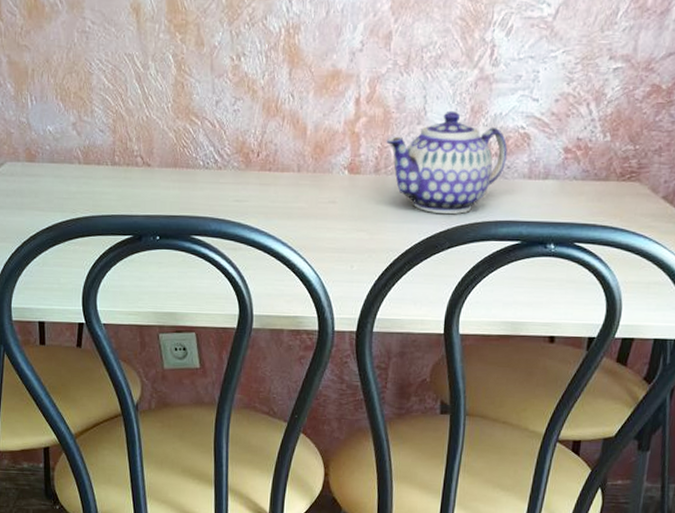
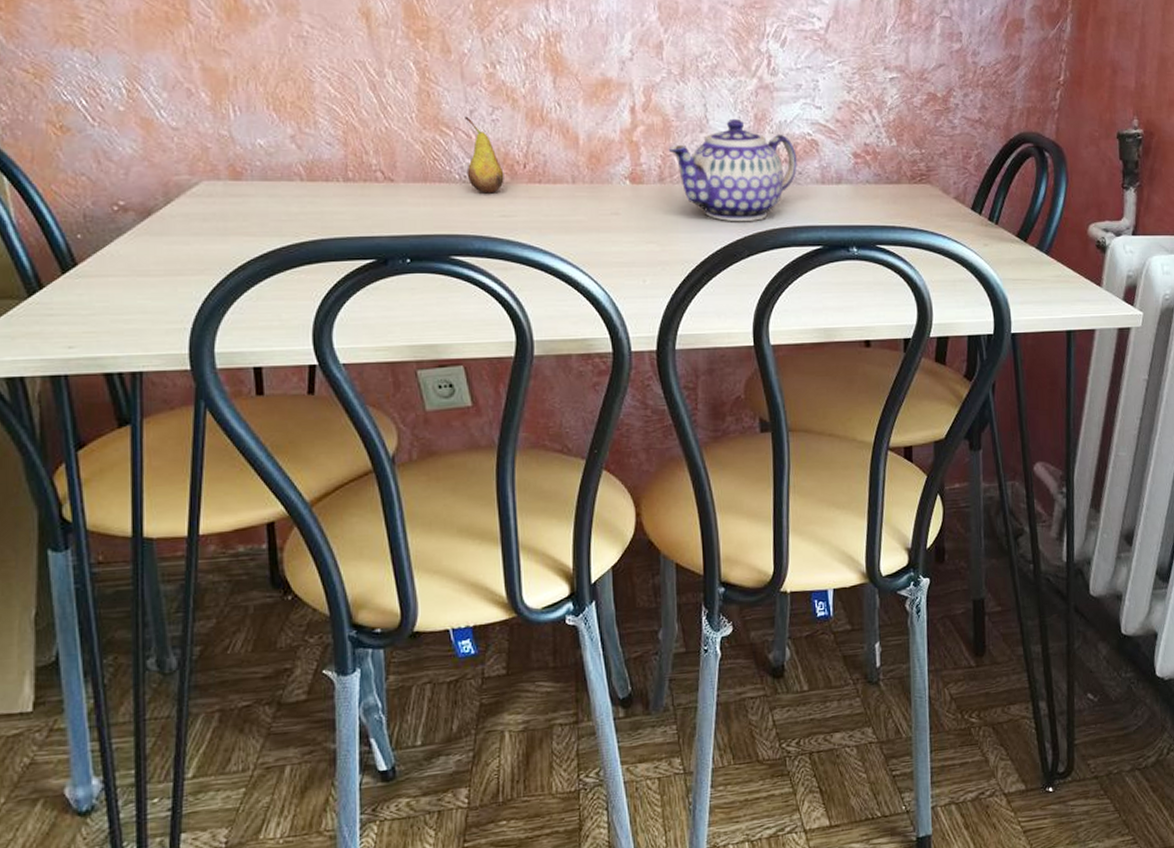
fruit: none [209,107,240,180] -> present [465,116,504,194]

